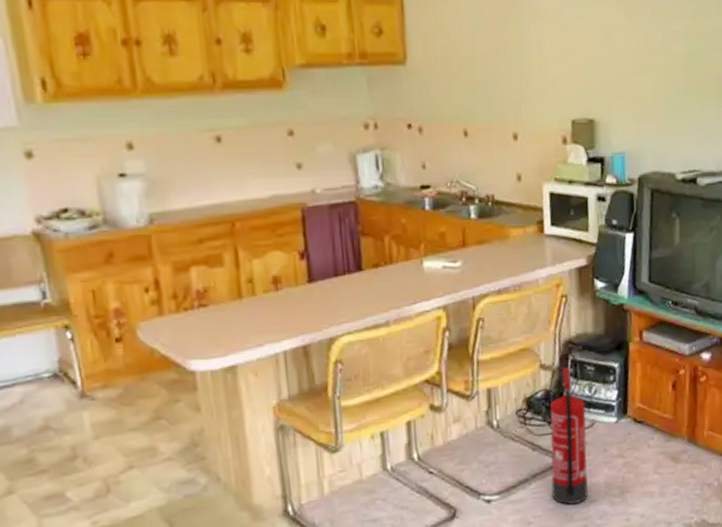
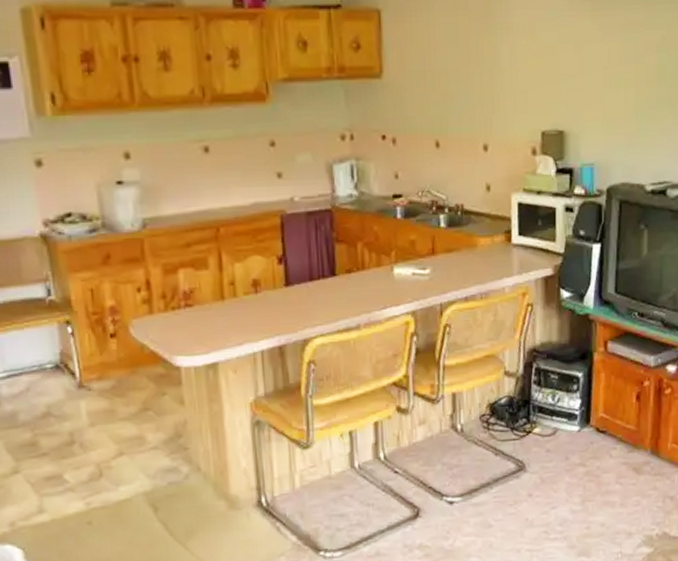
fire extinguisher: present [550,366,588,505] -> none [512,374,549,510]

